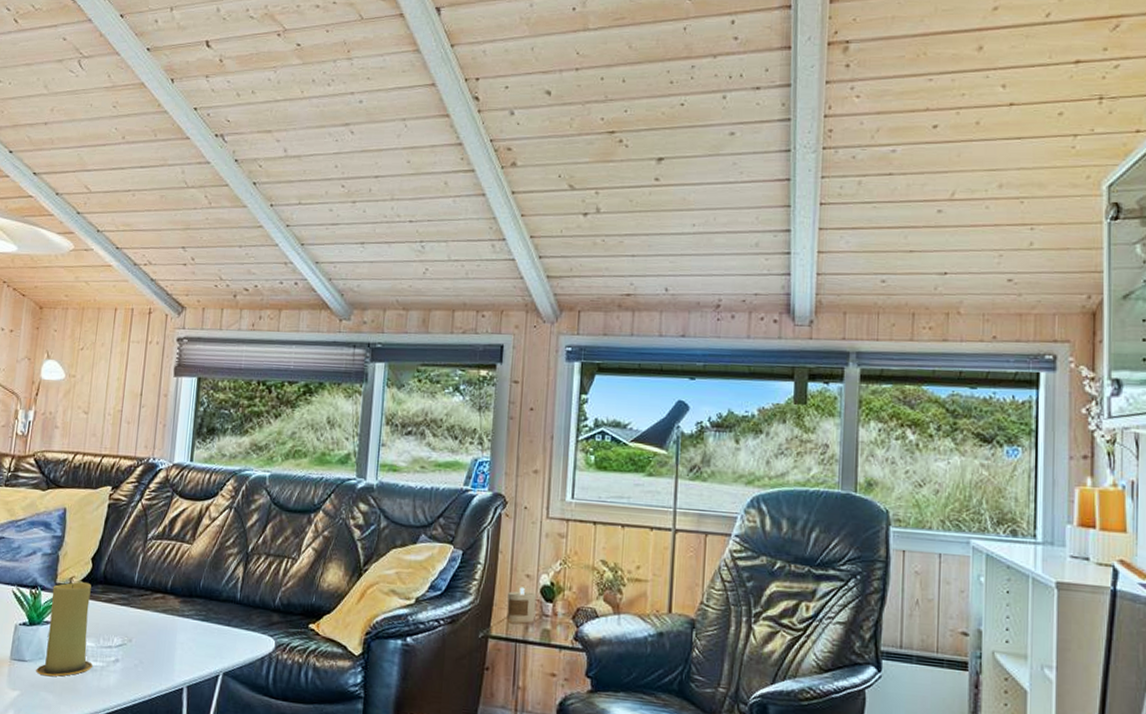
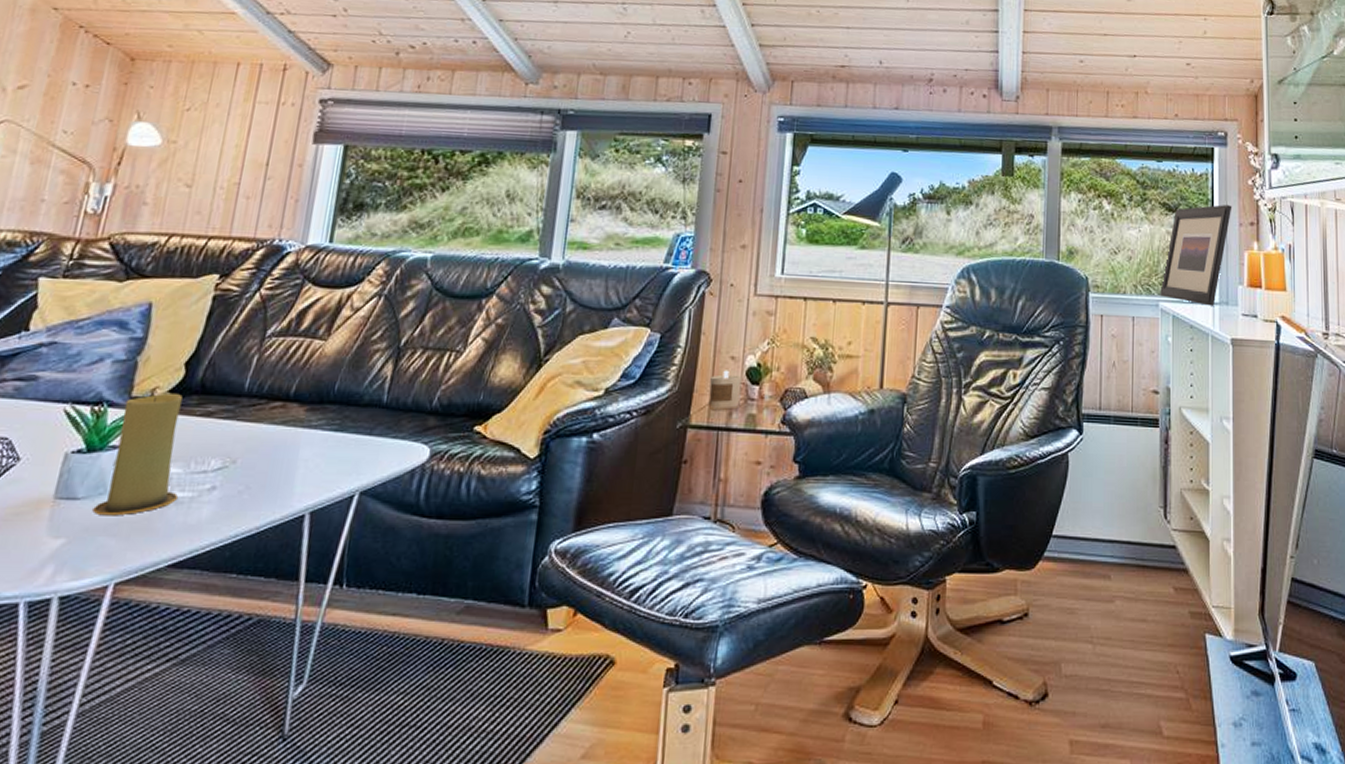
picture frame: none [971,436,1061,546] -> present [1160,205,1232,306]

